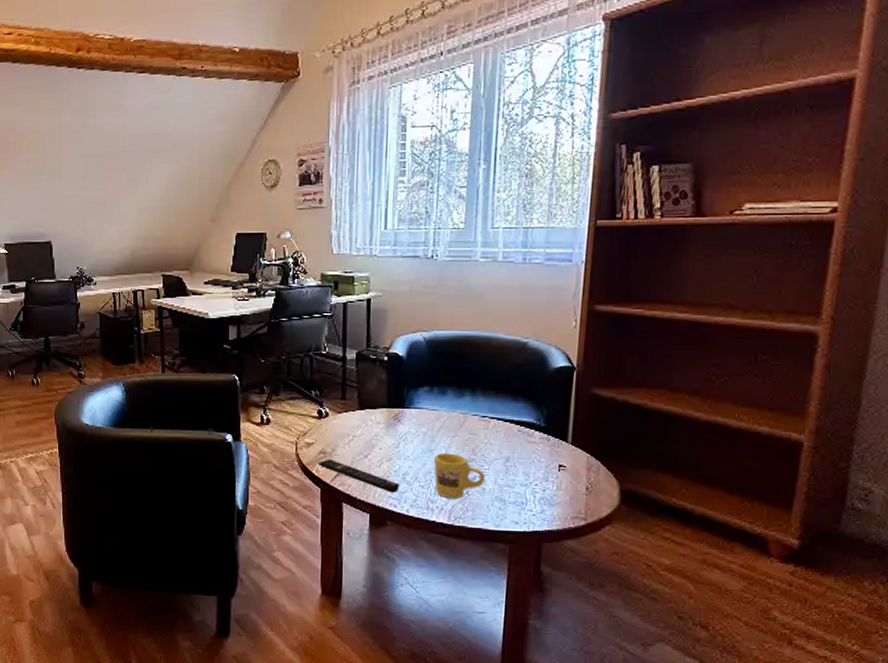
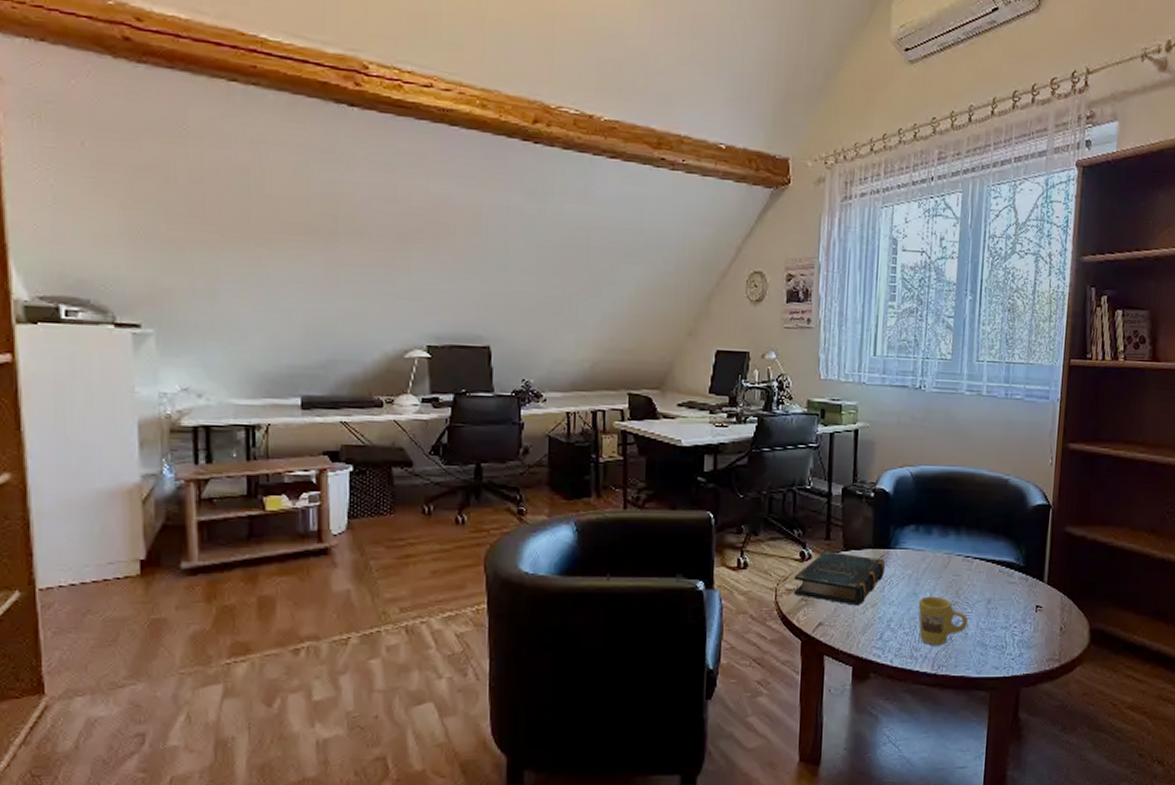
book: none [312,410,400,460] -> present [793,551,886,606]
remote control: present [318,459,399,493] -> none [799,607,883,642]

